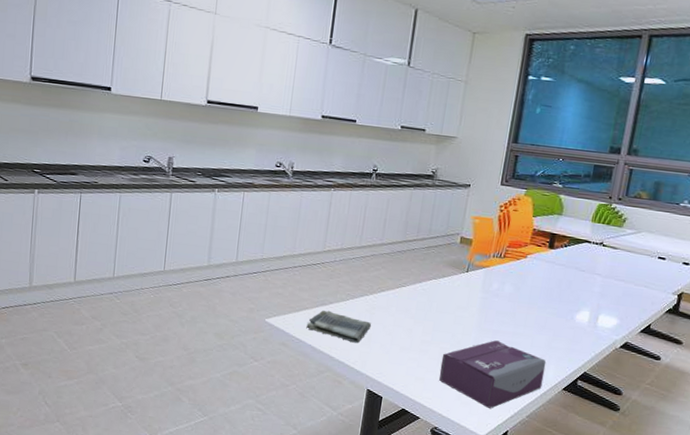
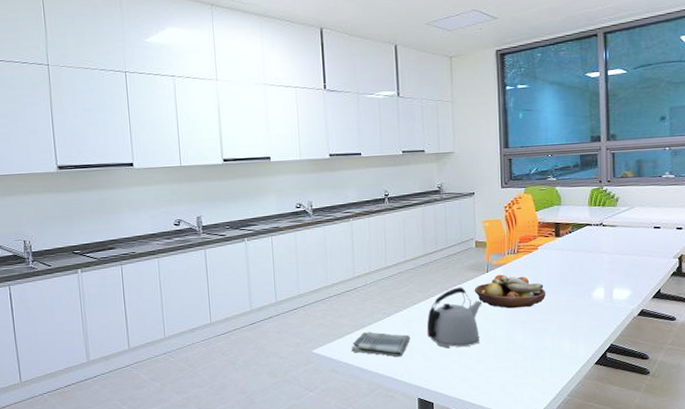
kettle: none [389,282,455,346] -> present [426,287,483,349]
tissue box: present [439,340,546,408] -> none [480,330,576,394]
fruit bowl: none [449,276,526,317] -> present [474,274,546,309]

